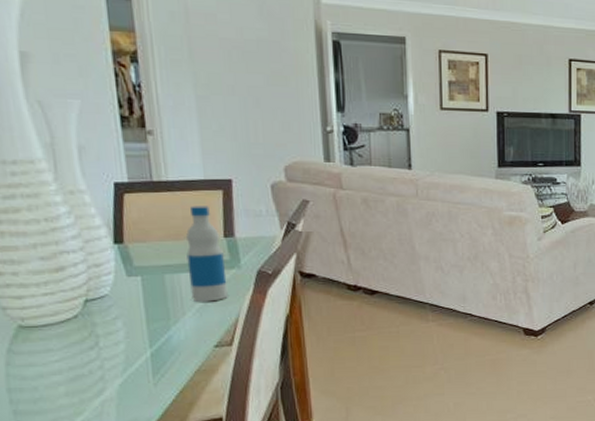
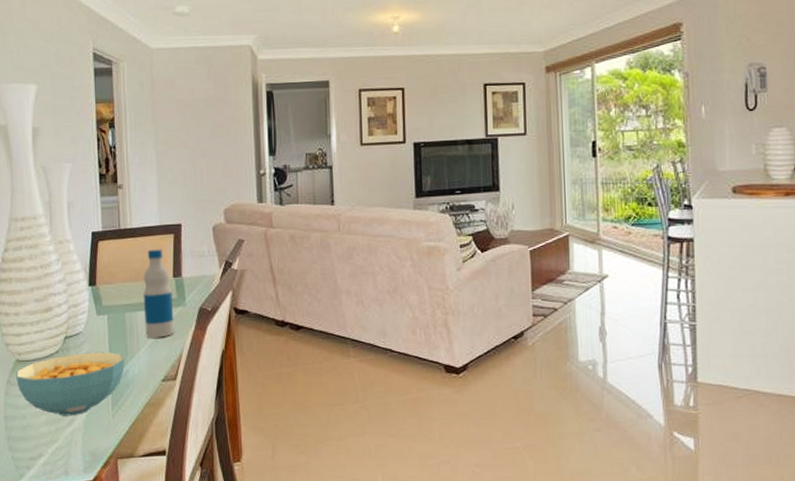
cereal bowl: none [19,316,167,387] -> present [16,351,125,416]

